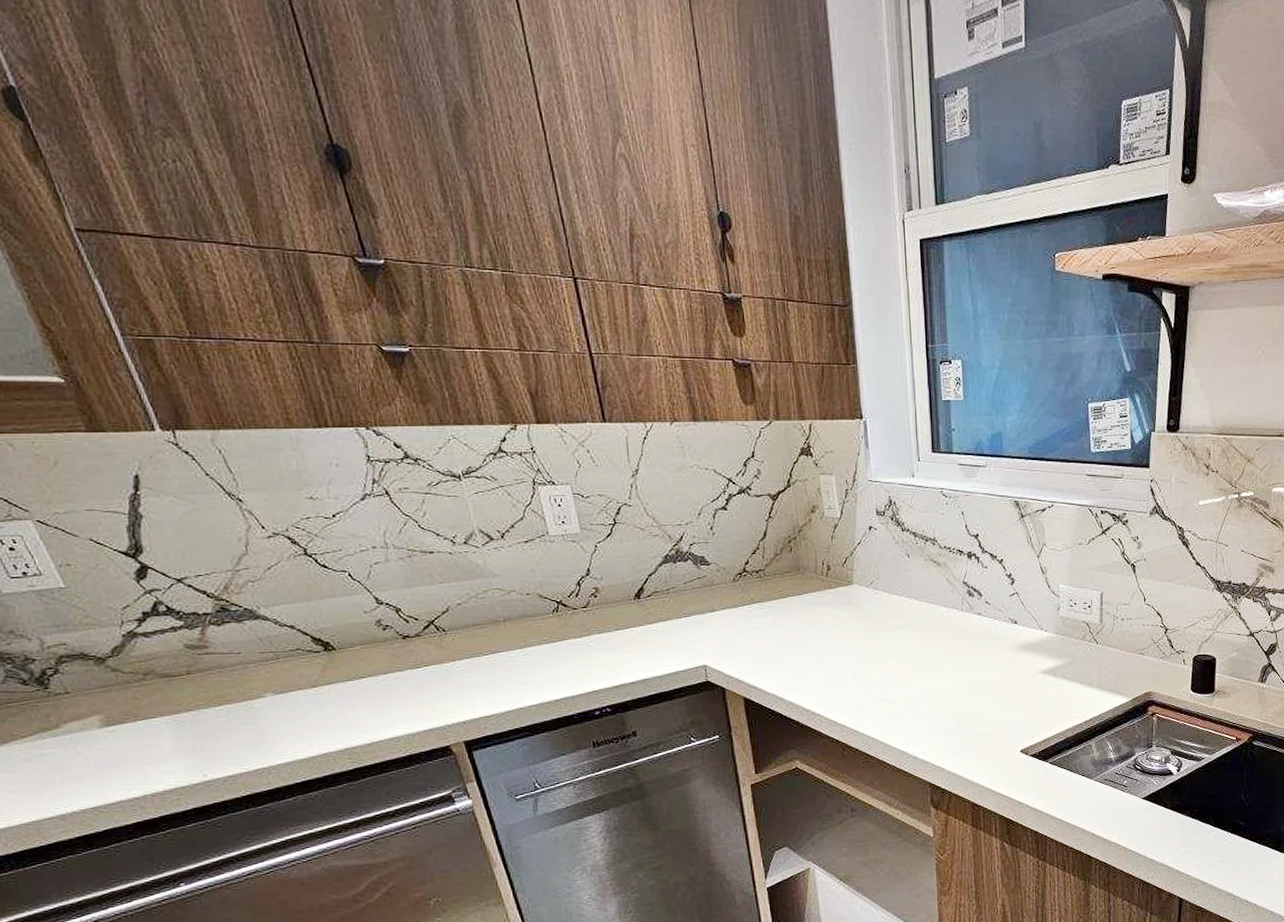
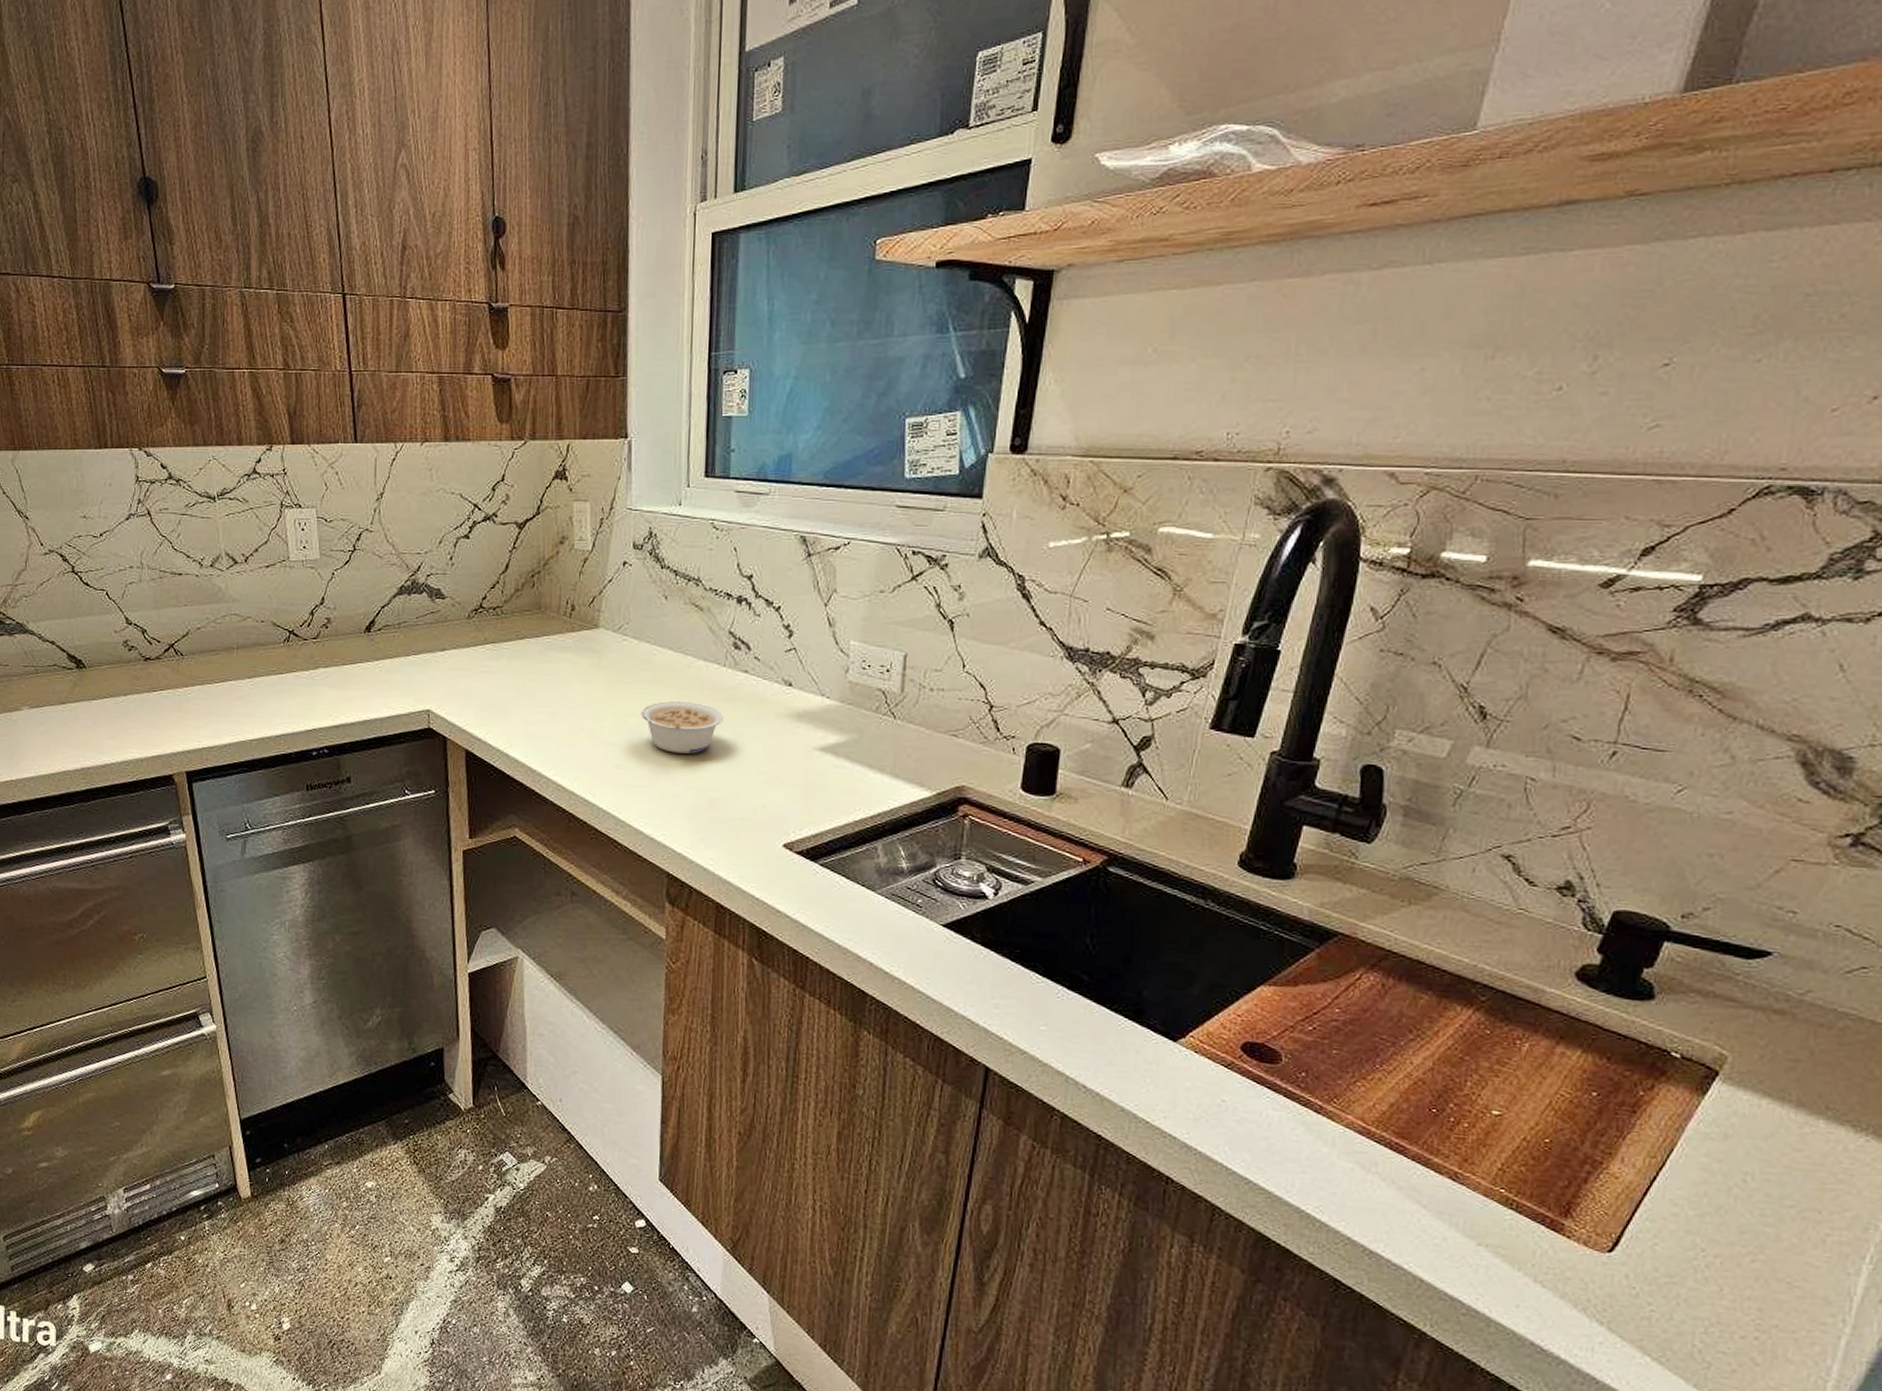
legume: none [896,642,965,685] -> present [641,701,723,754]

